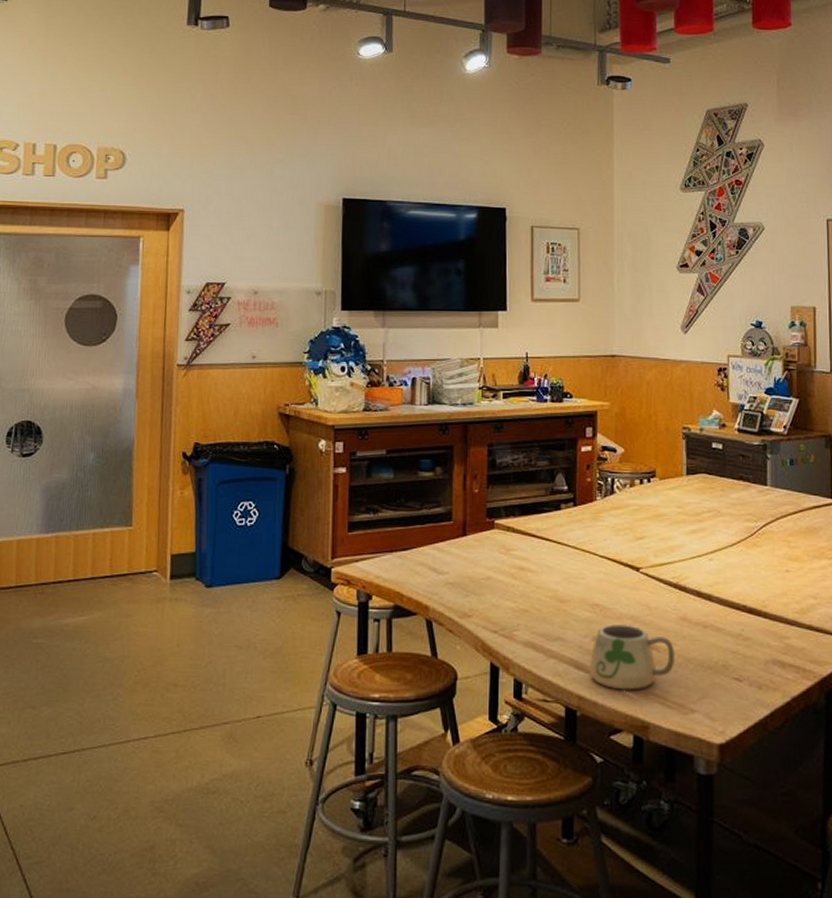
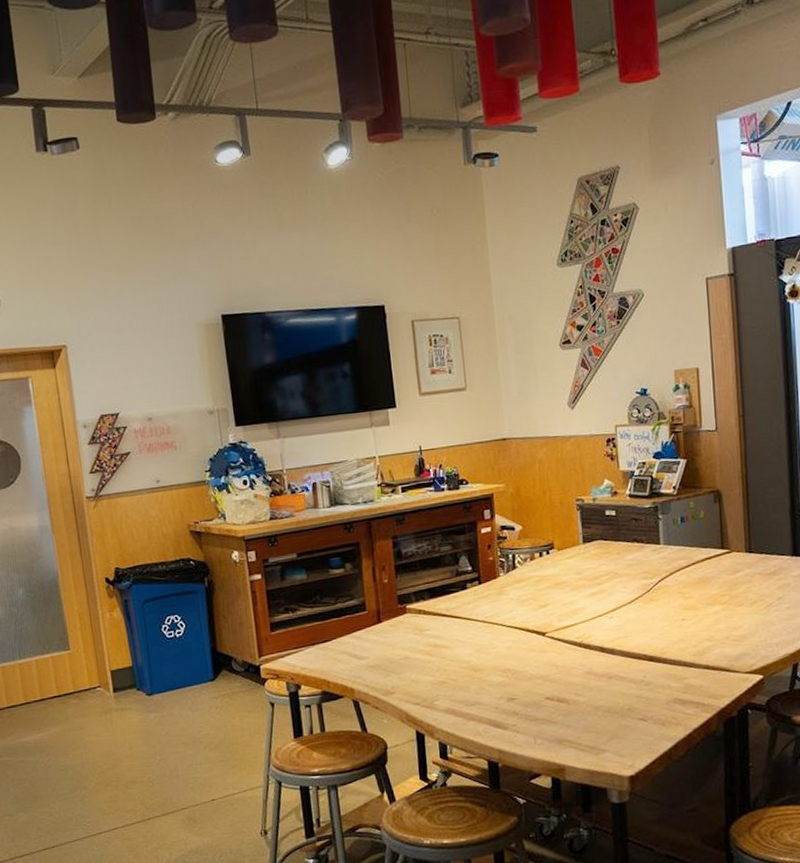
mug: present [590,624,675,700] -> none [506,683,585,748]

